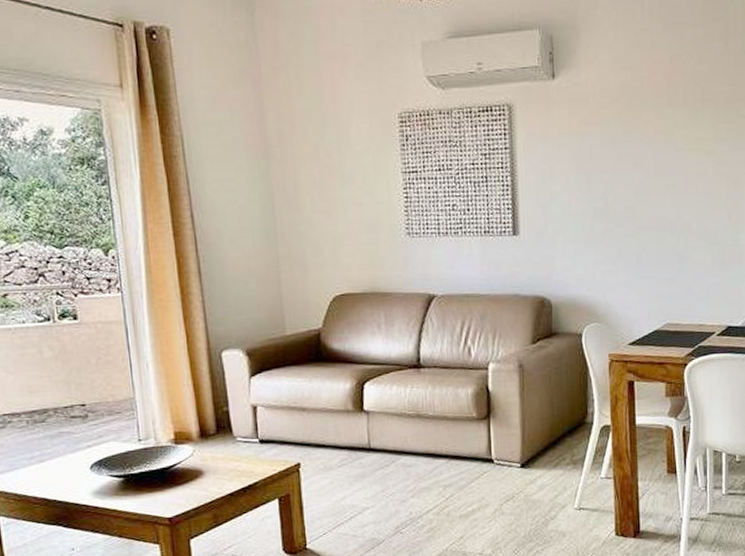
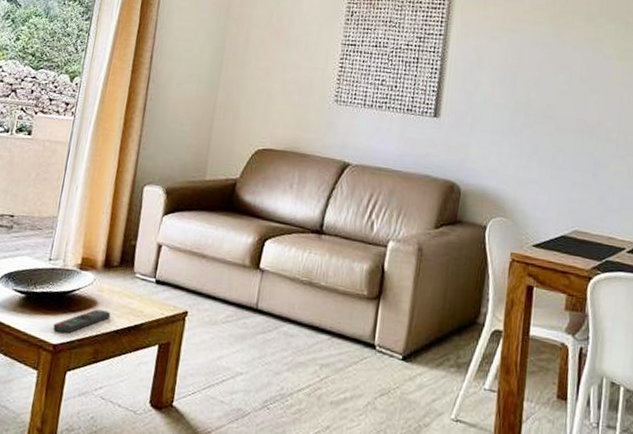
remote control: none [163,477,220,506] -> present [53,309,110,333]

